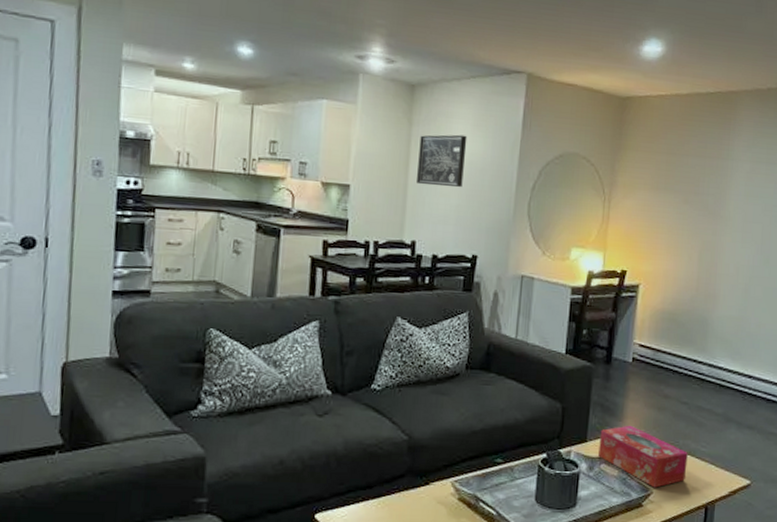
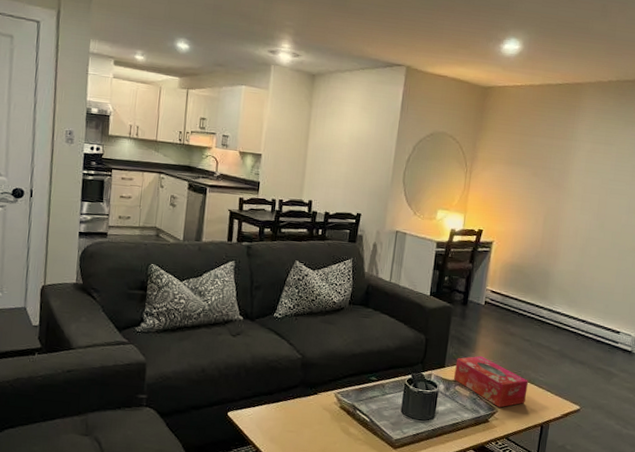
wall art: present [417,134,467,188] -> none [314,115,356,159]

